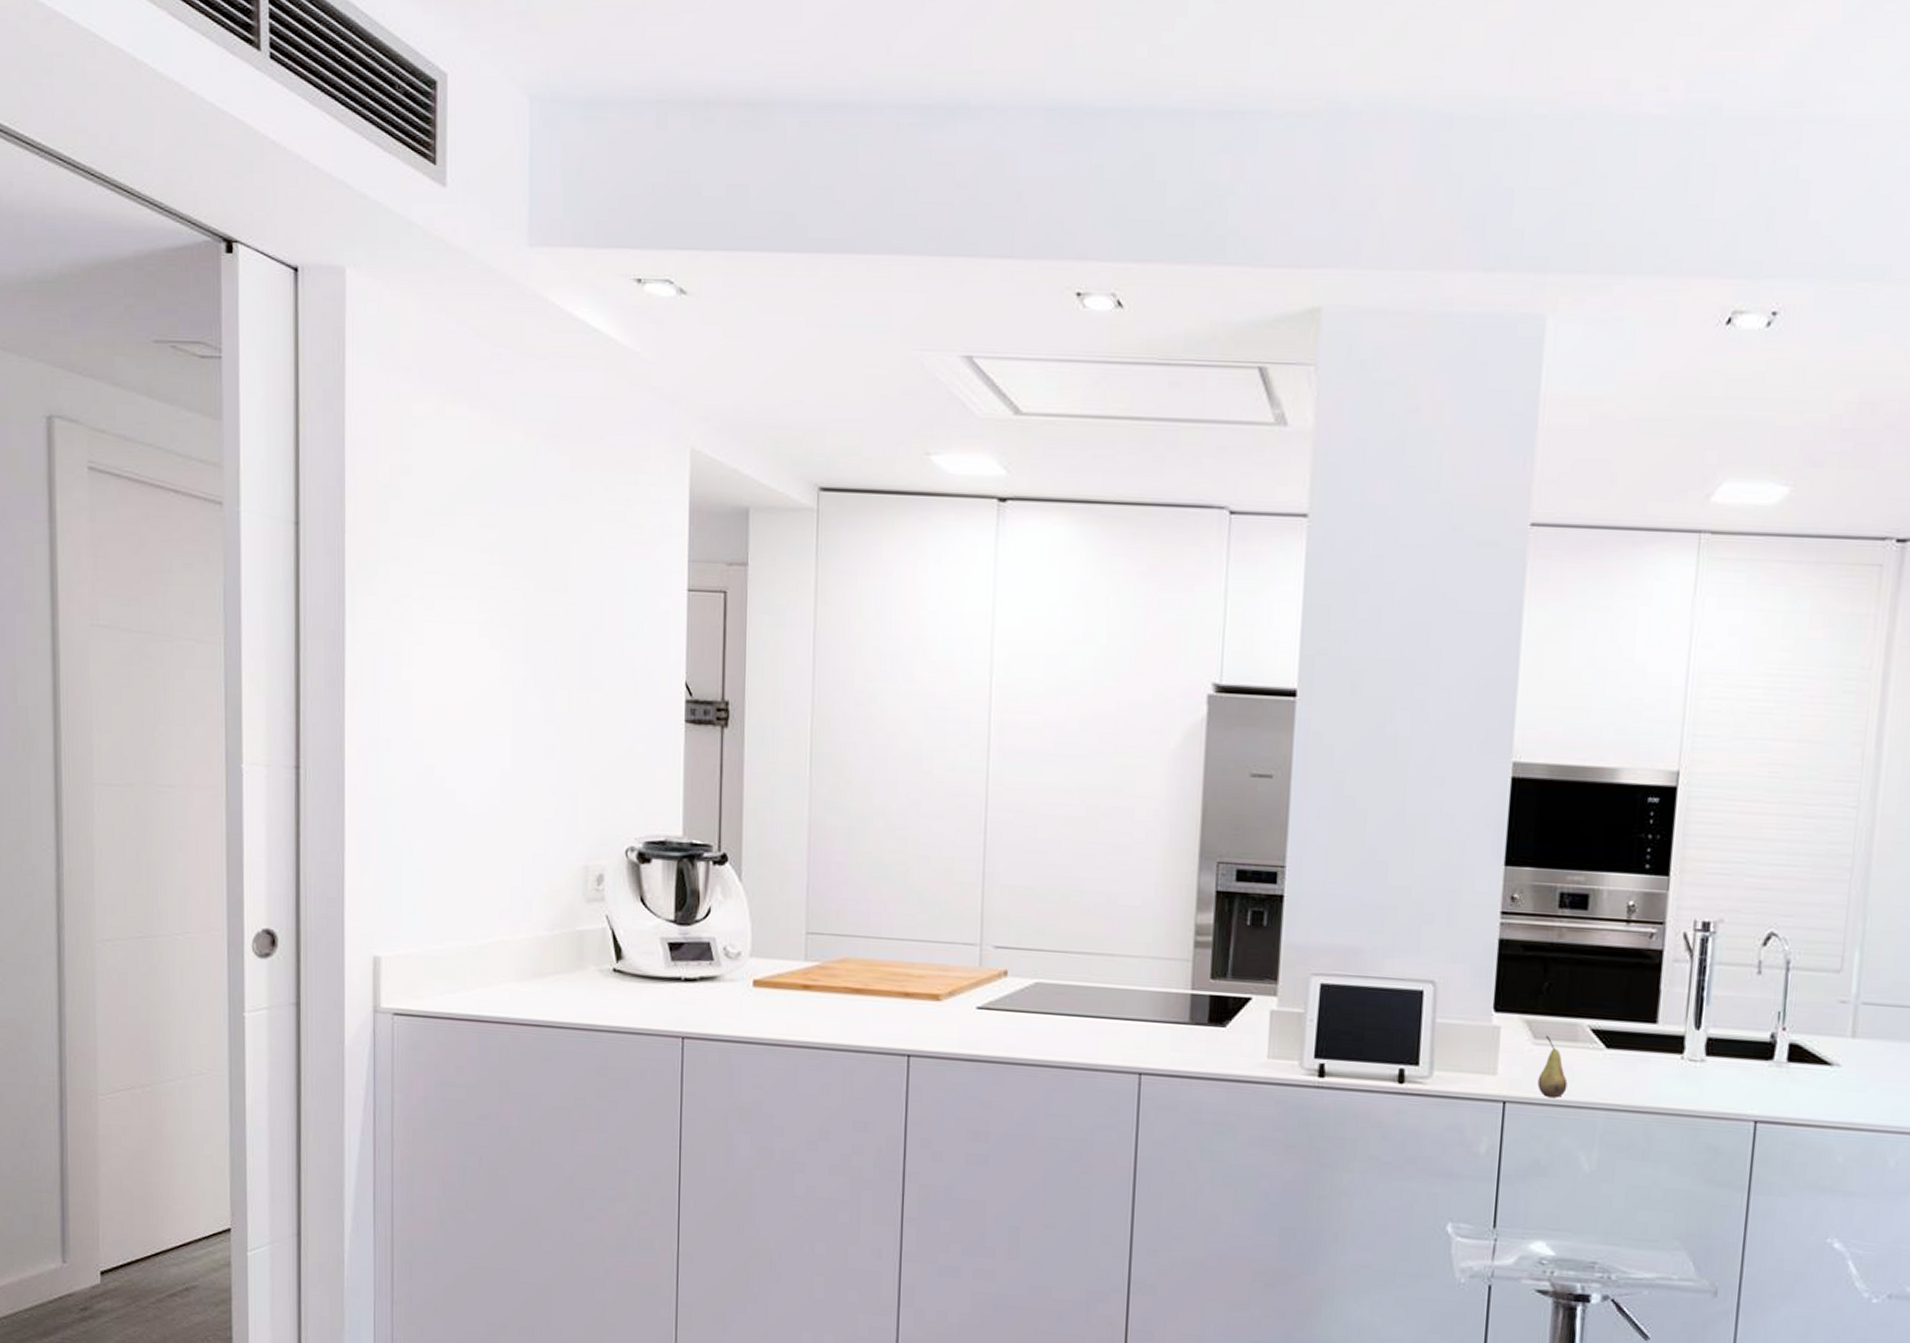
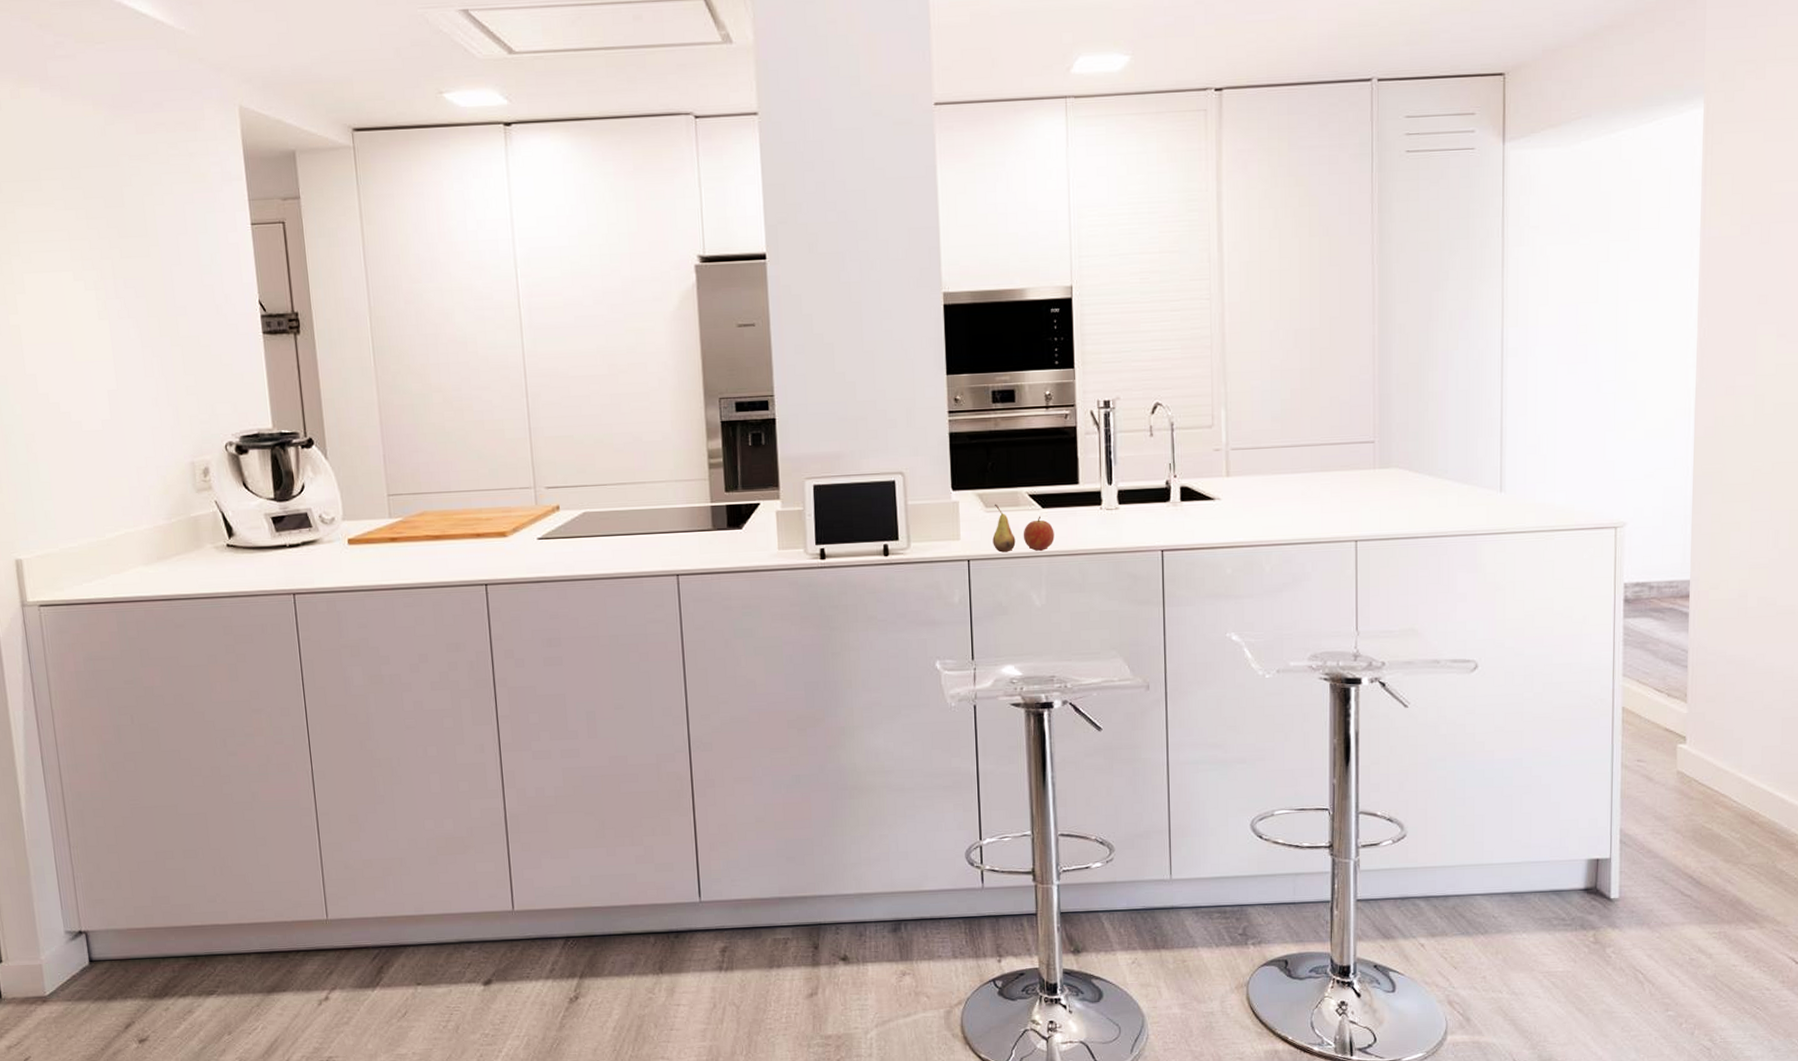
fruit: none [1577,1057,1619,1103] -> present [1023,516,1055,552]

